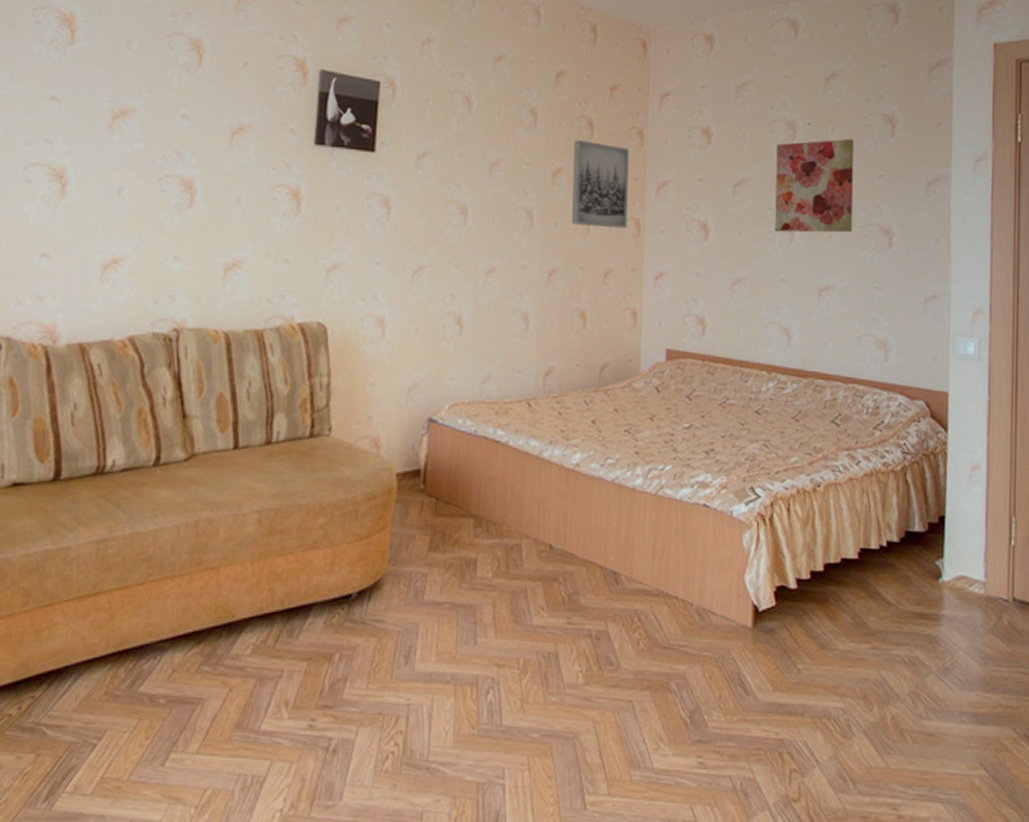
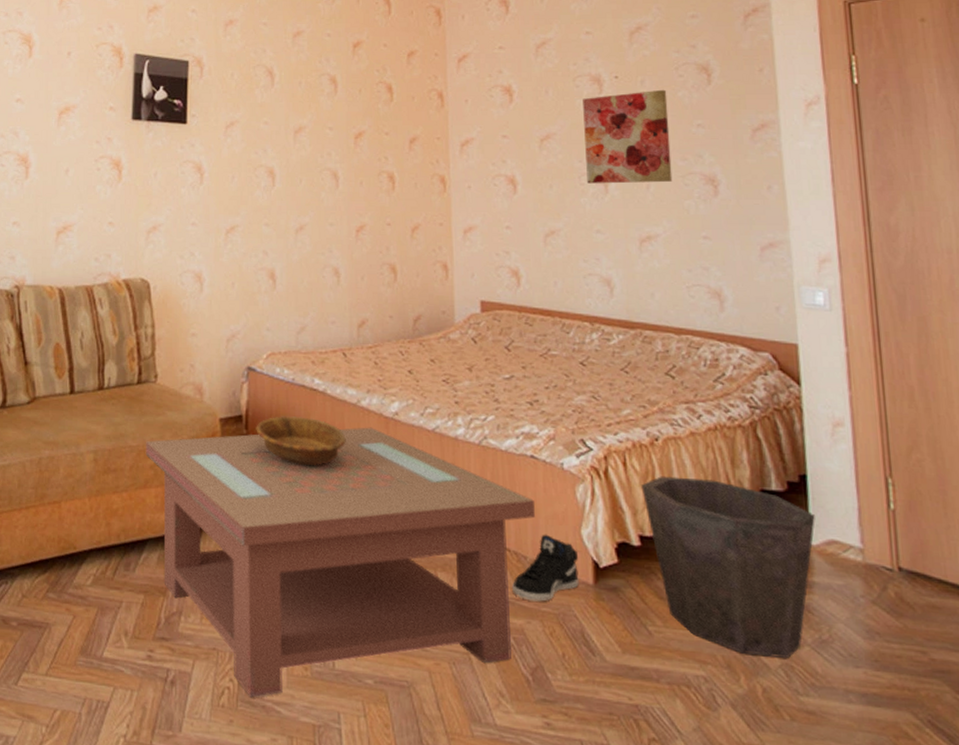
coffee table: none [314,479,703,761] -> present [145,427,535,698]
decorative bowl: none [434,469,526,521] -> present [256,416,346,466]
wall art: present [572,140,629,228] -> none [374,104,432,185]
sneaker: none [677,581,741,647] -> present [512,534,579,602]
waste bin: none [802,521,949,686] -> present [641,476,815,658]

